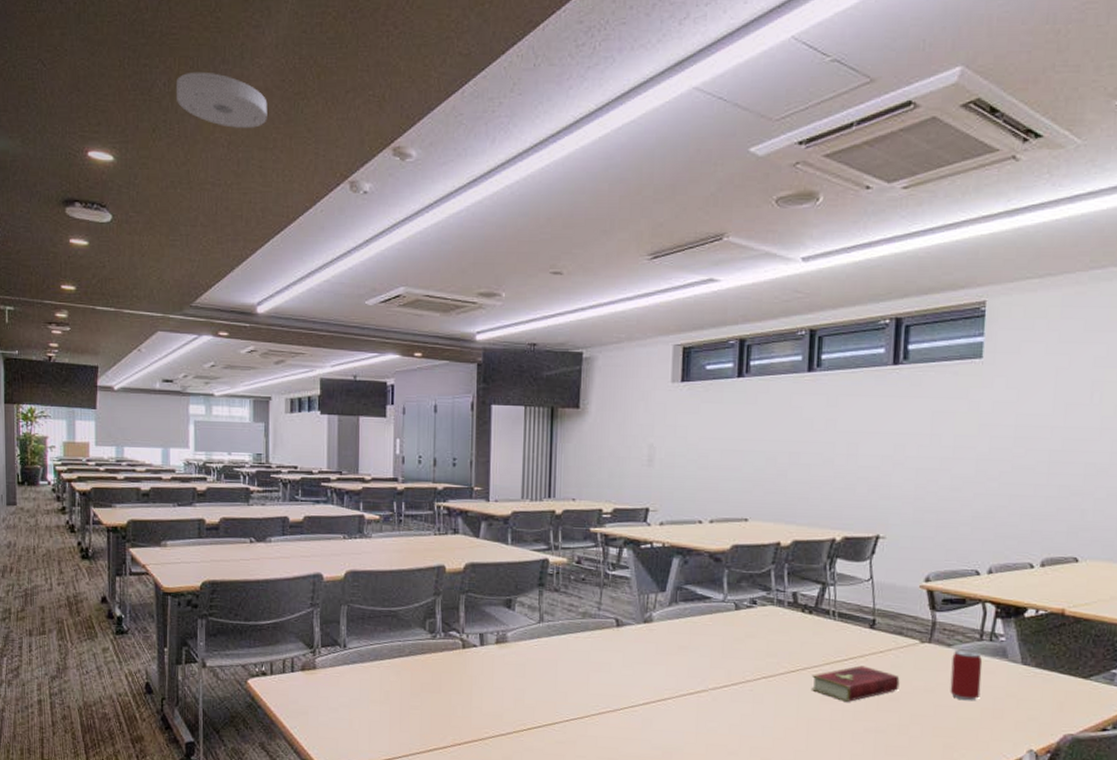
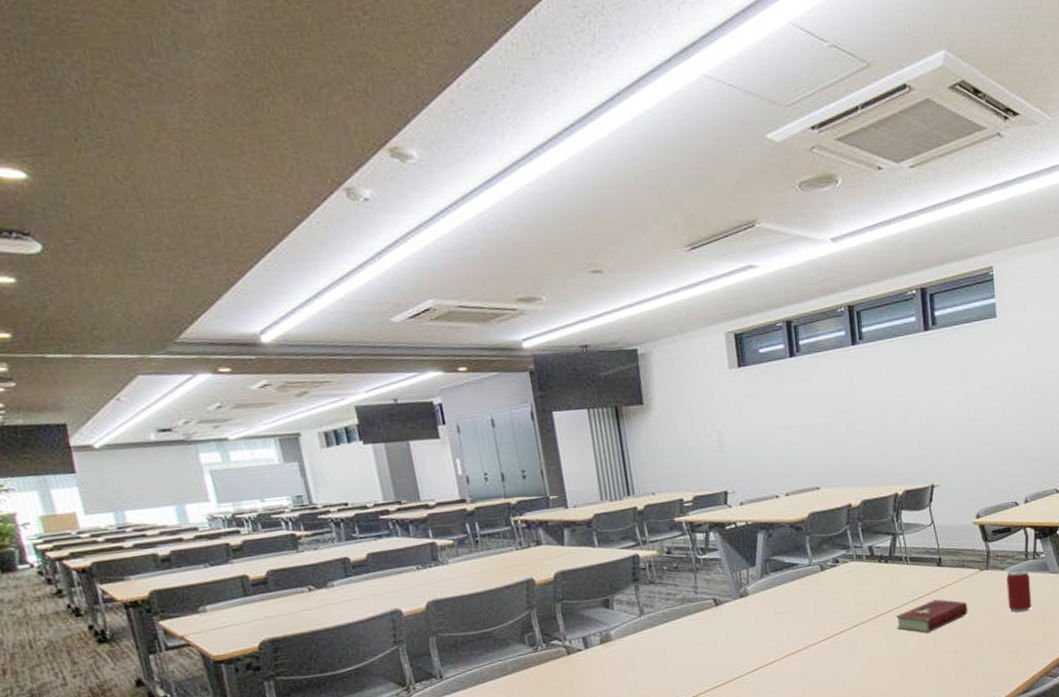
smoke detector: present [175,71,268,128] -> none [92,66,227,133]

